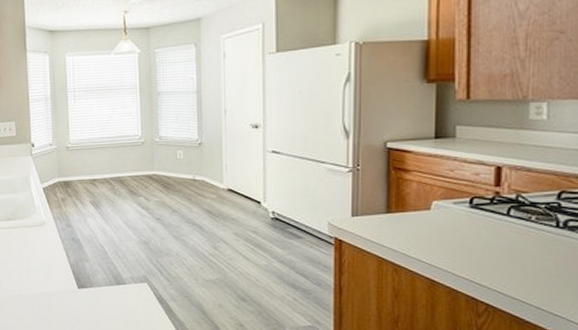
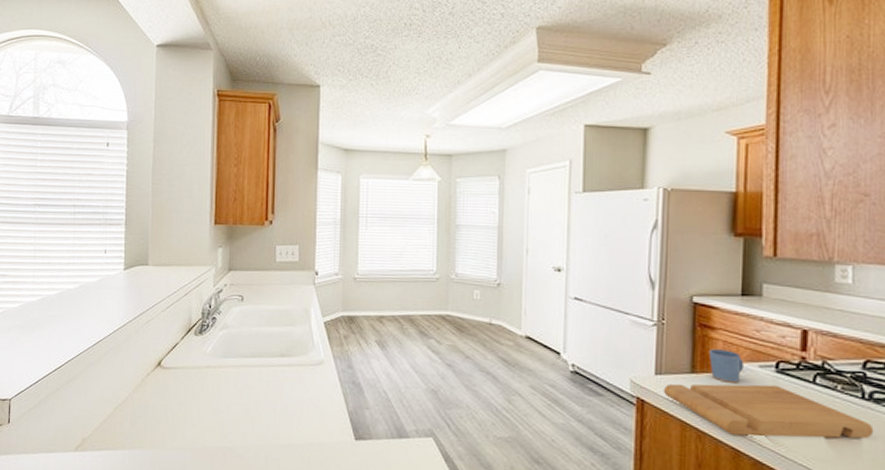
cutting board: none [361,220,569,267] -> present [664,383,874,439]
mug: none [403,190,439,219] -> present [708,349,745,383]

